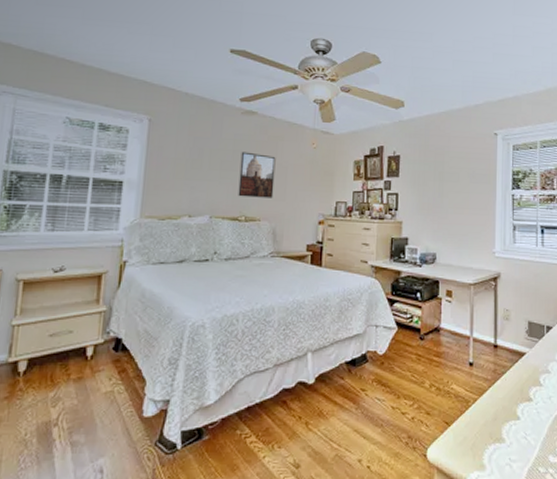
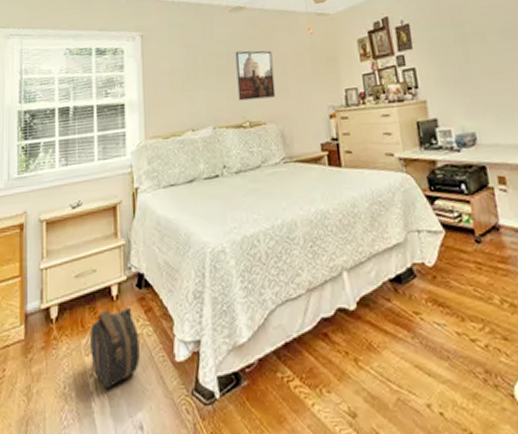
hat box: none [57,366,110,438] -> present [90,306,140,390]

